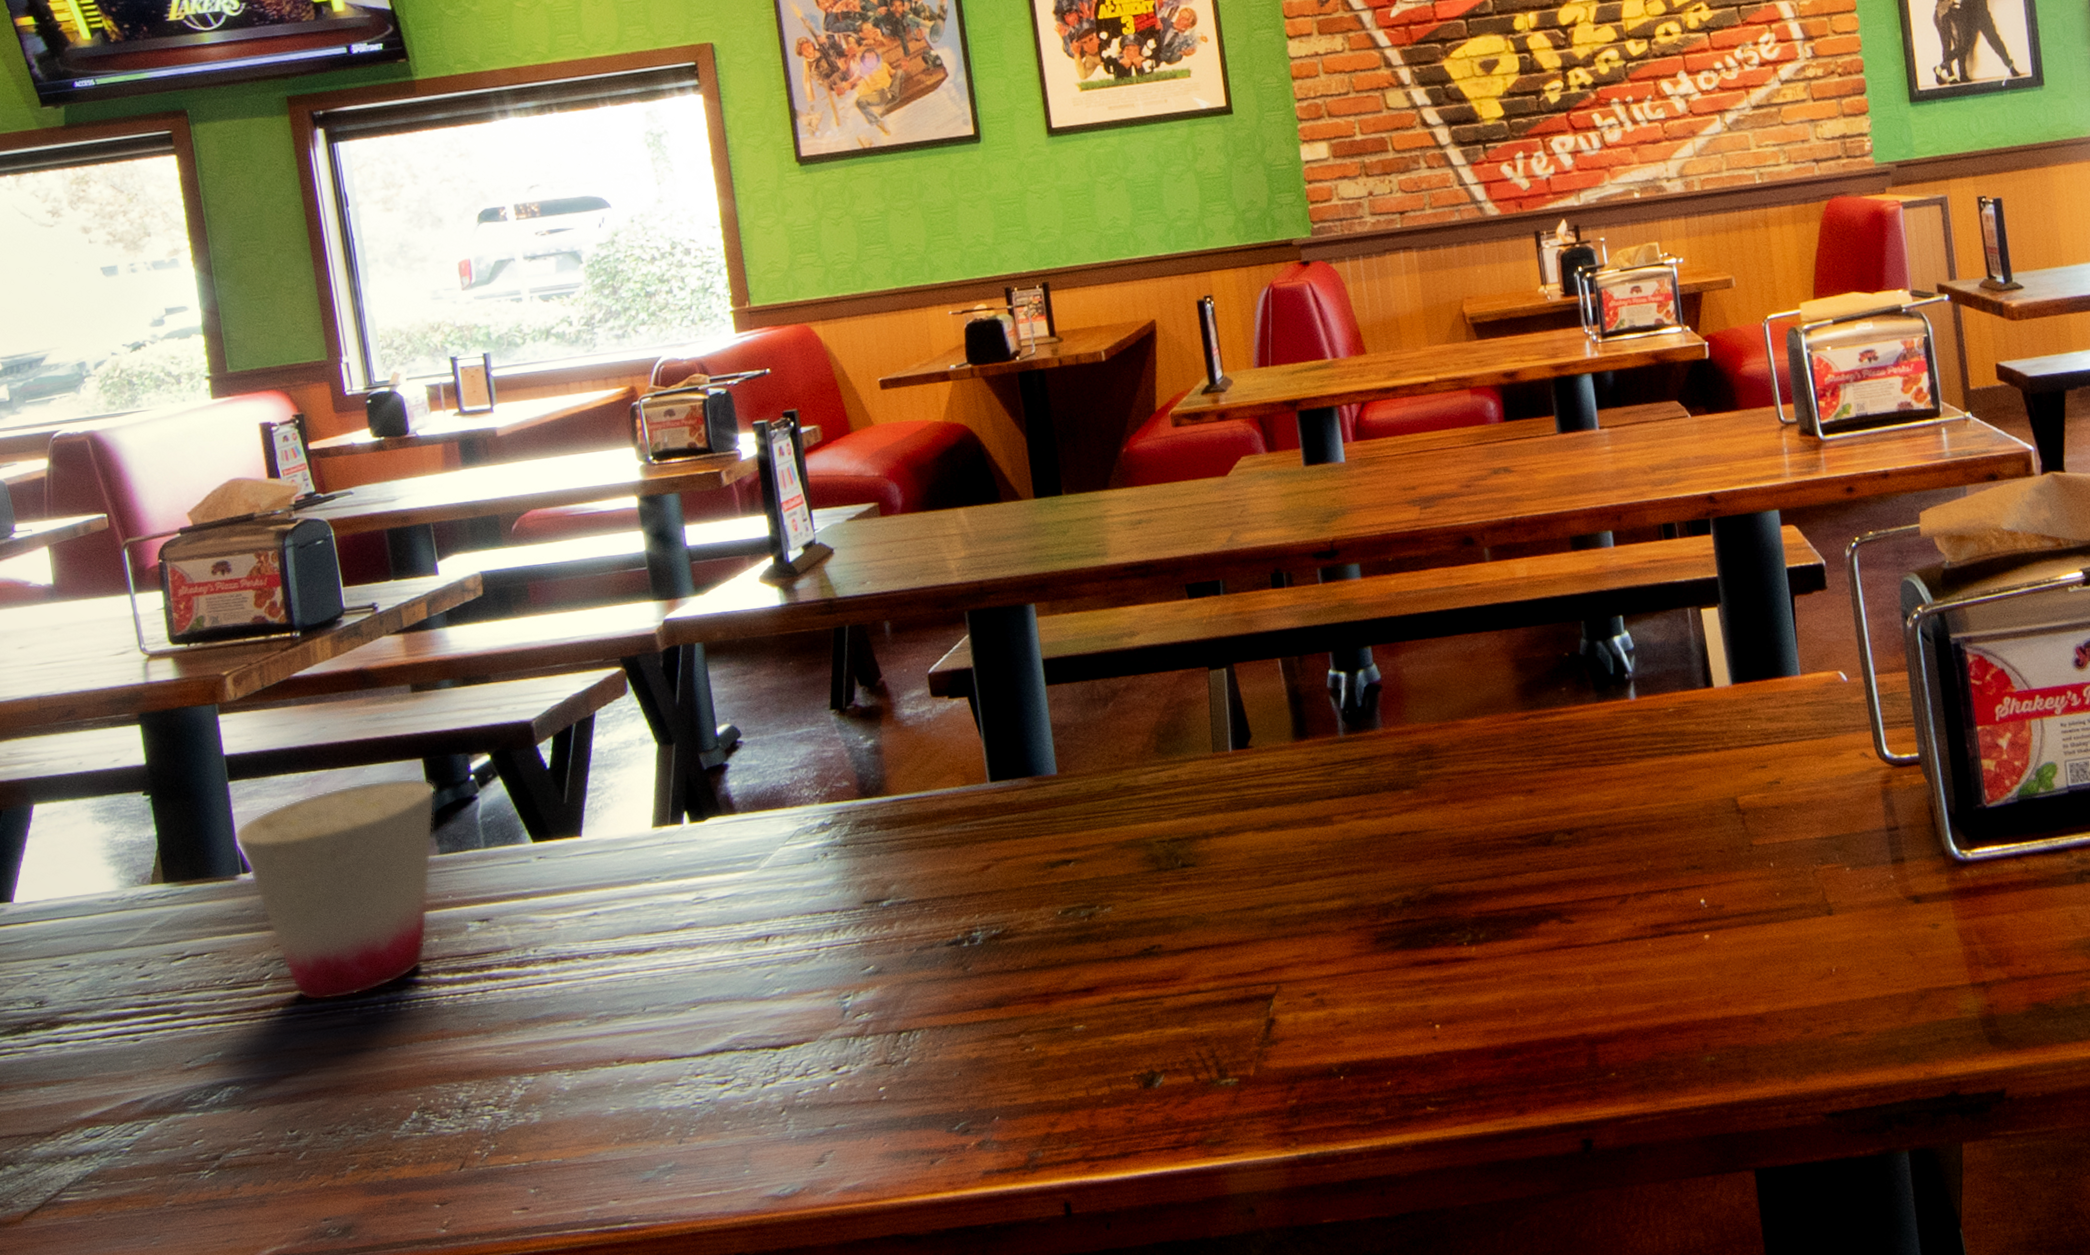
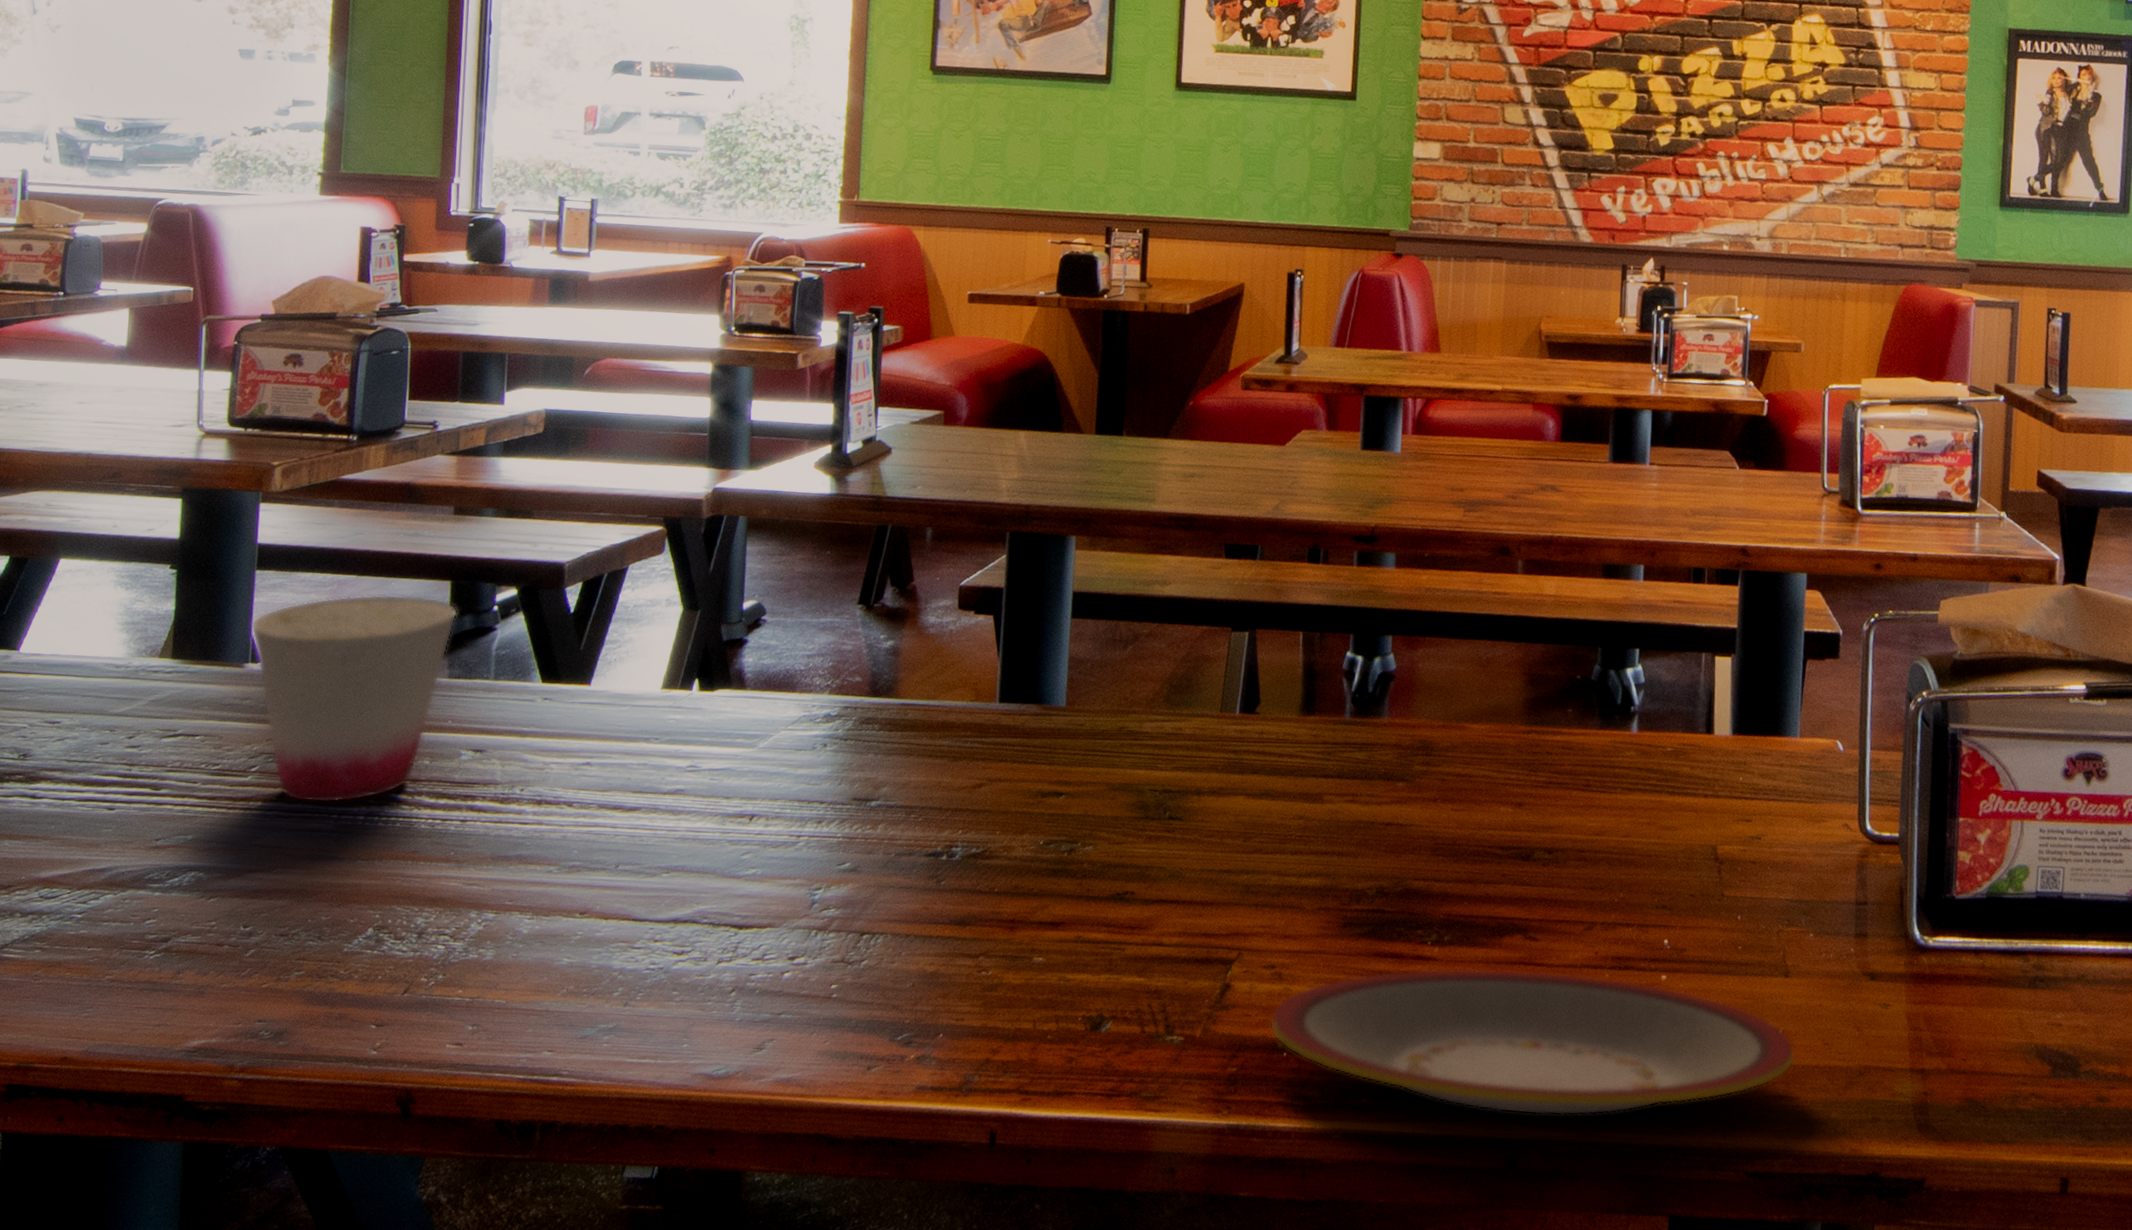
plate: none [1321,946,1853,1098] -> present [1269,968,1795,1116]

